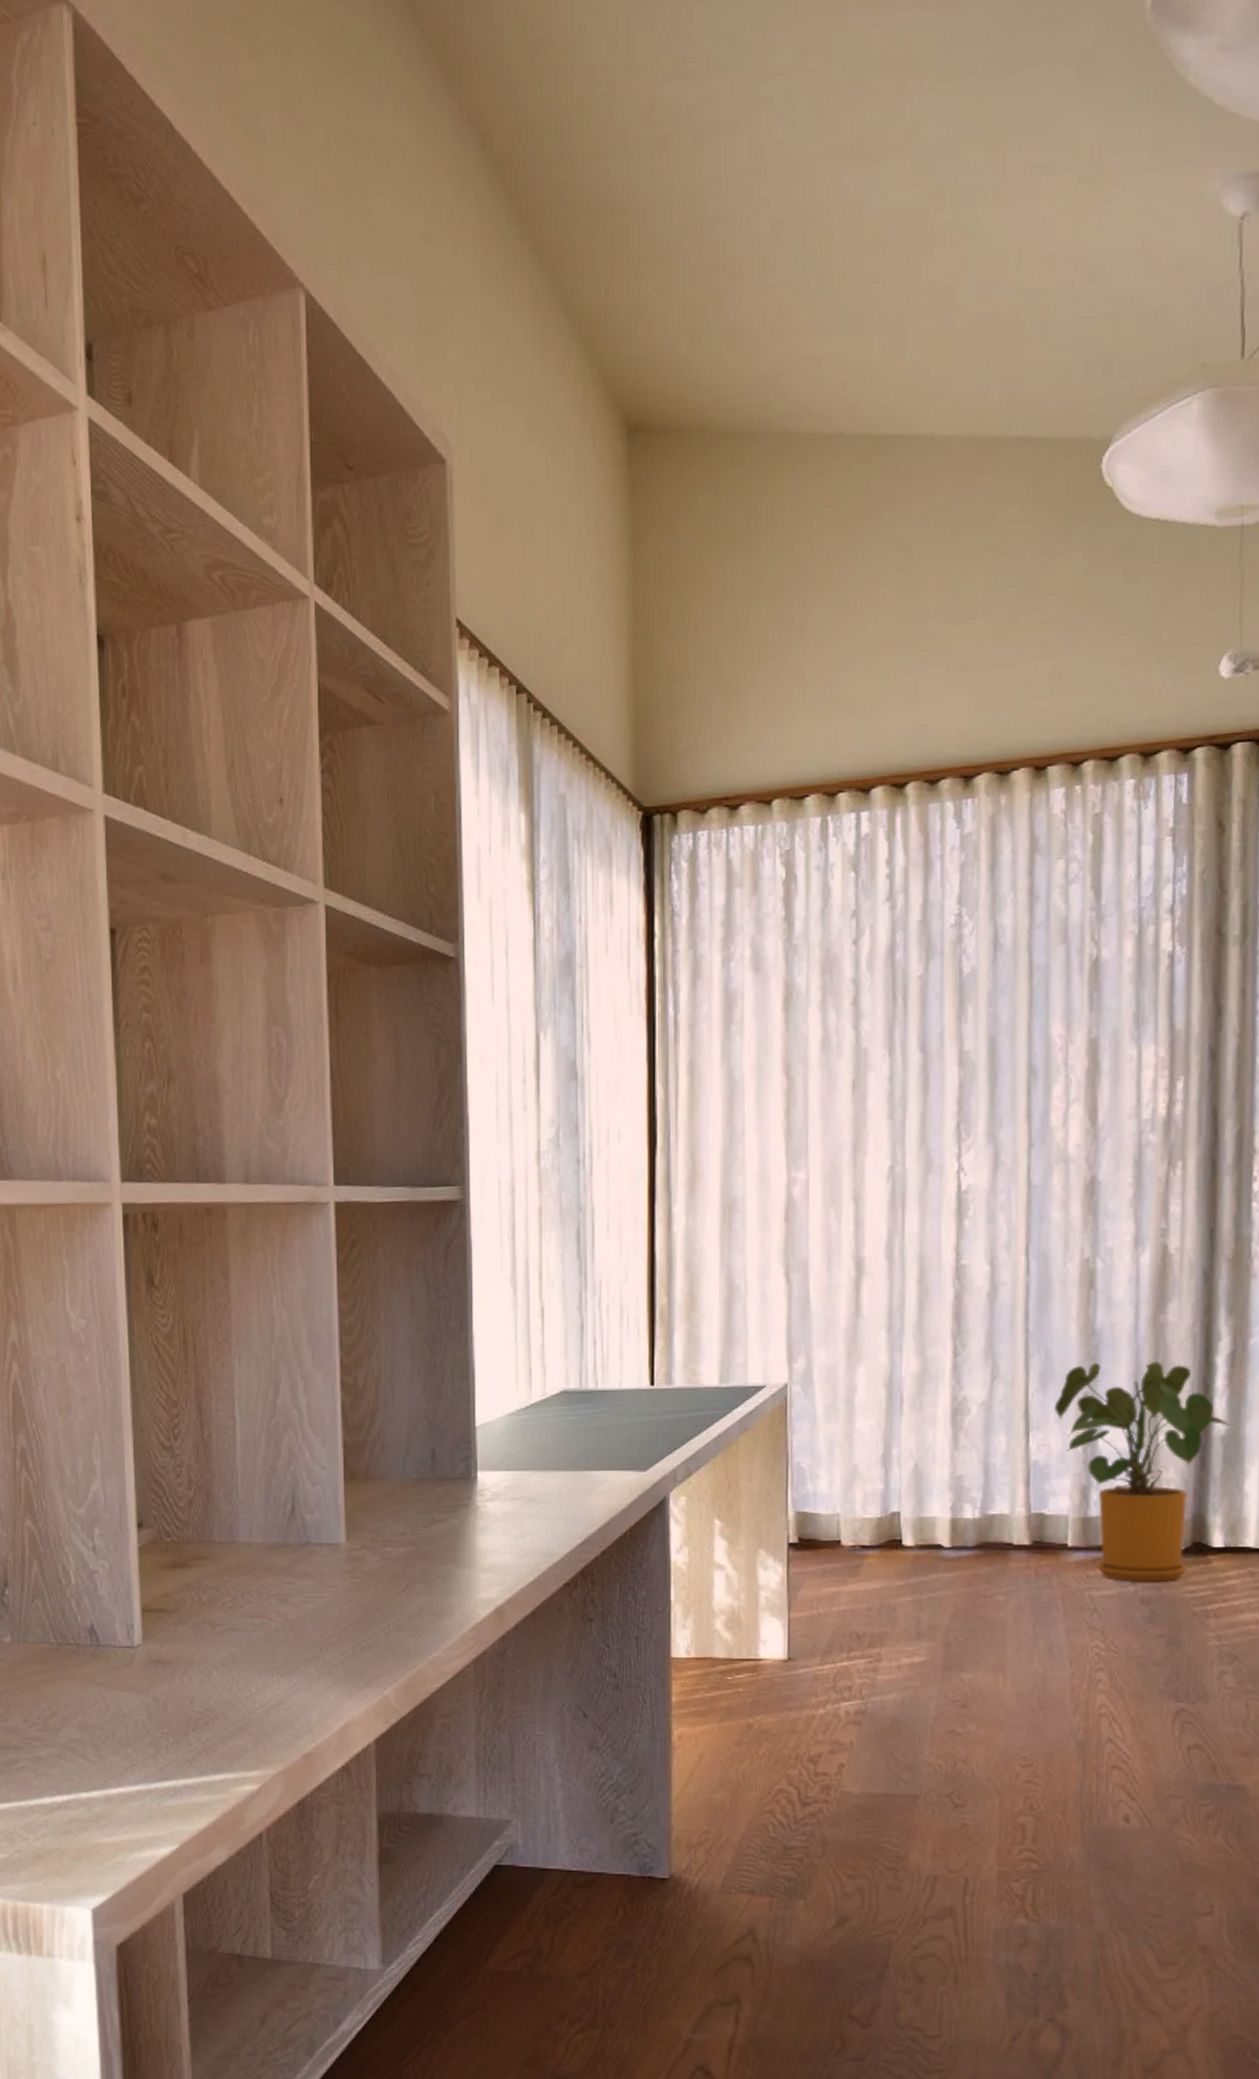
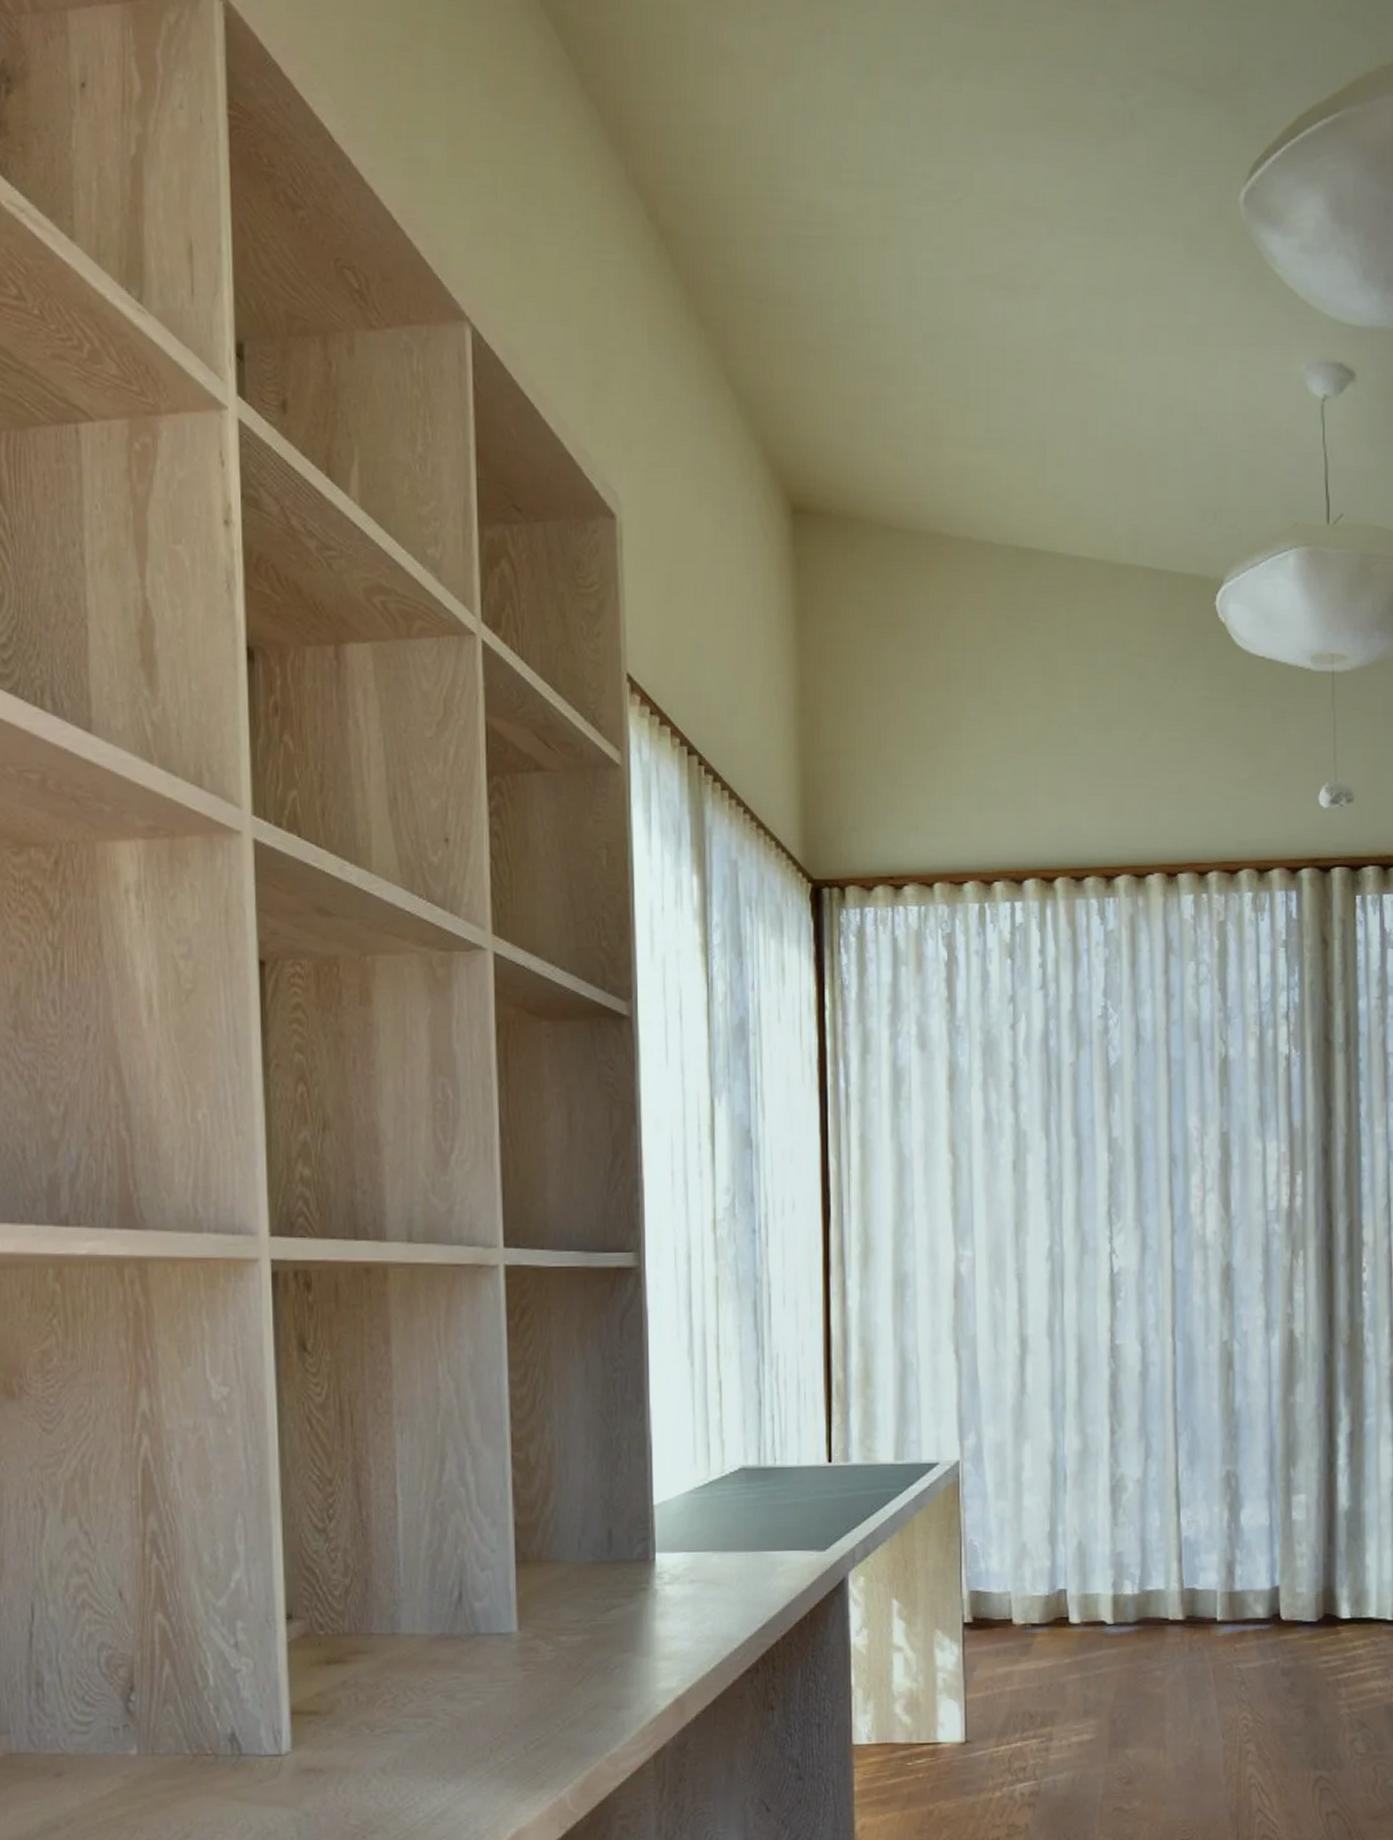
house plant: present [1054,1361,1235,1582] -> none [1201,1440,1356,1654]

